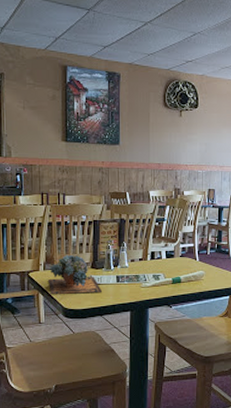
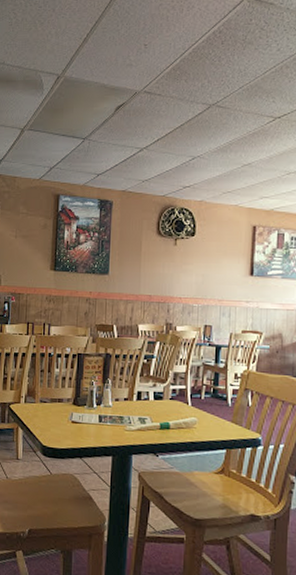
succulent plant: present [48,255,102,294] -> none [29,389,83,432]

